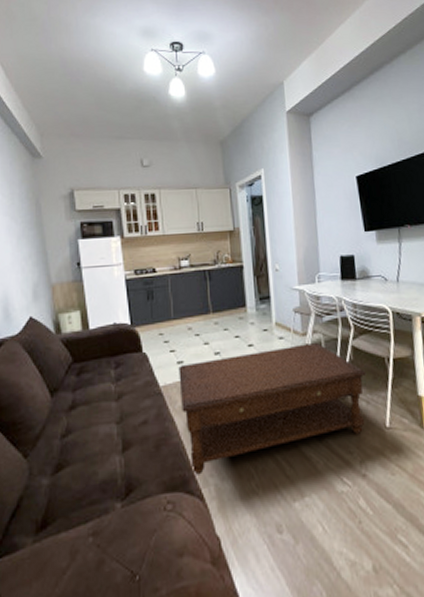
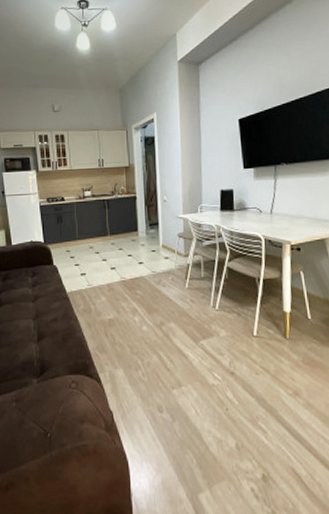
coffee table: present [178,342,367,475] -> none [82,262,239,363]

